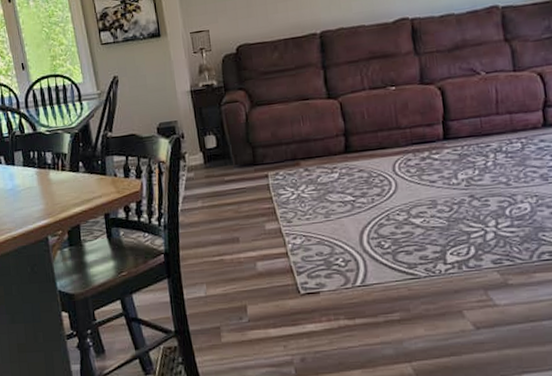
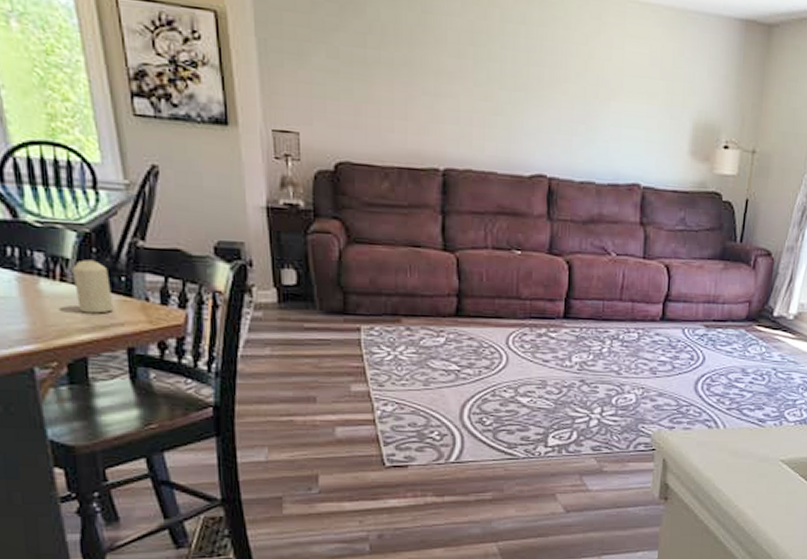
candle: none [68,152,95,192] -> present [71,259,114,314]

